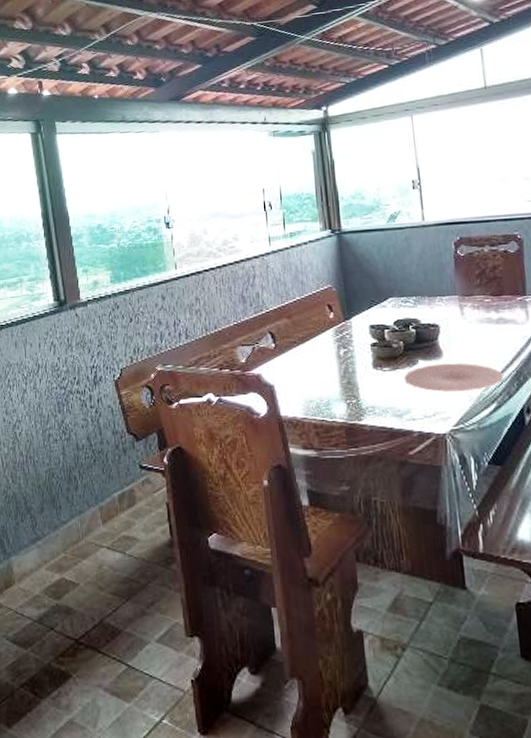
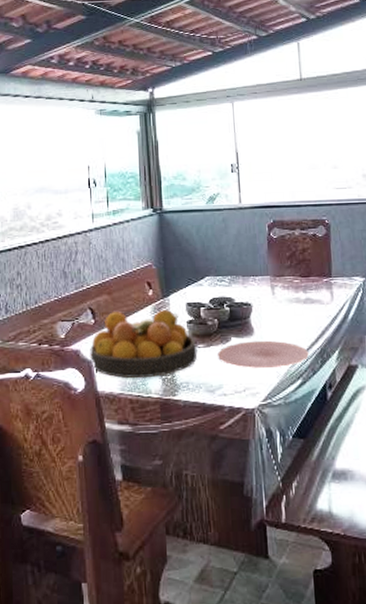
fruit bowl: none [271,333,383,403] -> present [90,310,198,379]

